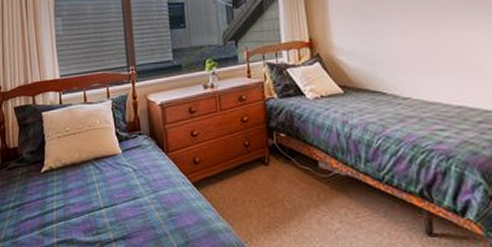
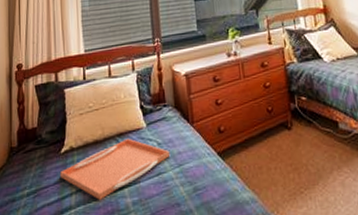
serving tray: none [42,162,146,217] -> present [60,138,171,200]

